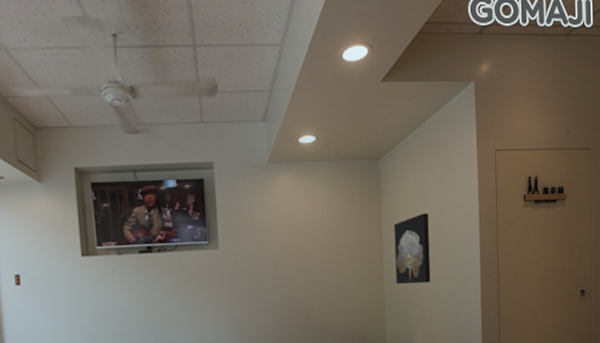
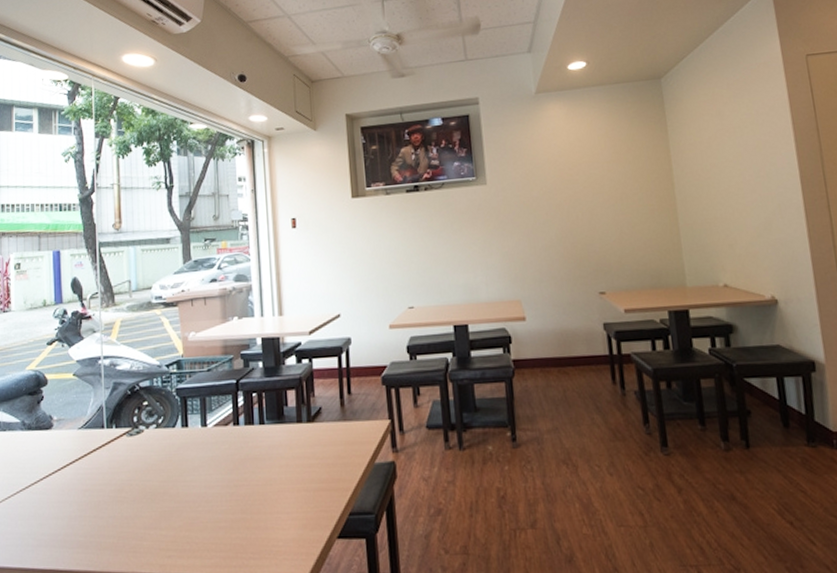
wall art: present [393,213,431,285] -> none [684,132,737,215]

